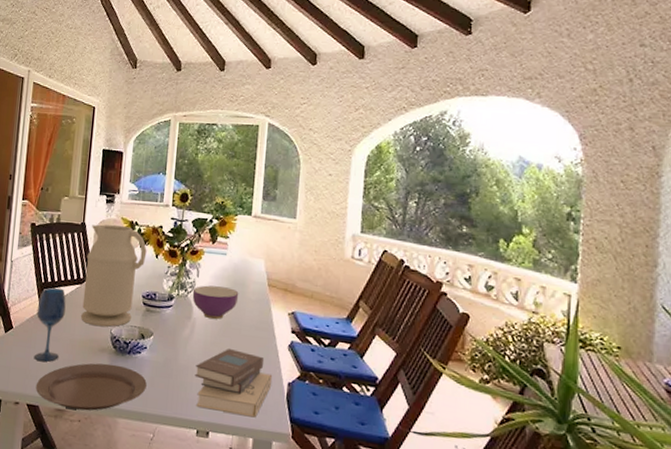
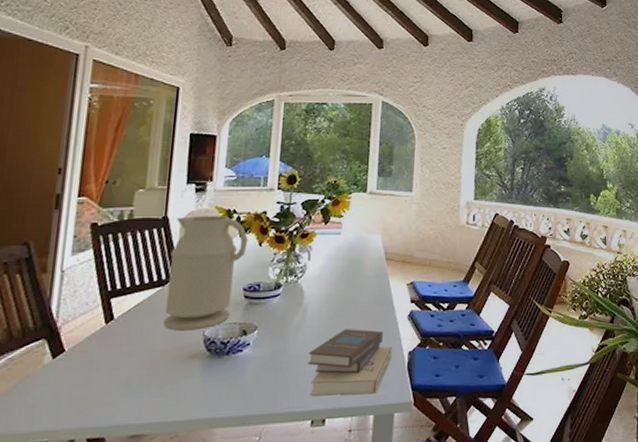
wineglass: present [34,287,66,362] -> none [96,294,143,384]
plate: present [35,363,147,411] -> none [99,369,251,432]
bowl: present [192,285,239,319] -> none [303,267,355,301]

